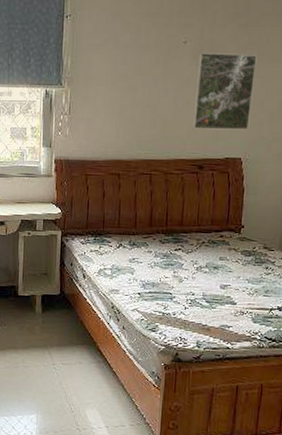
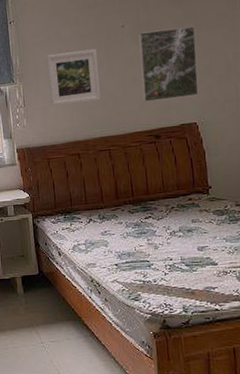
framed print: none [97,61,155,120] -> present [46,48,101,107]

